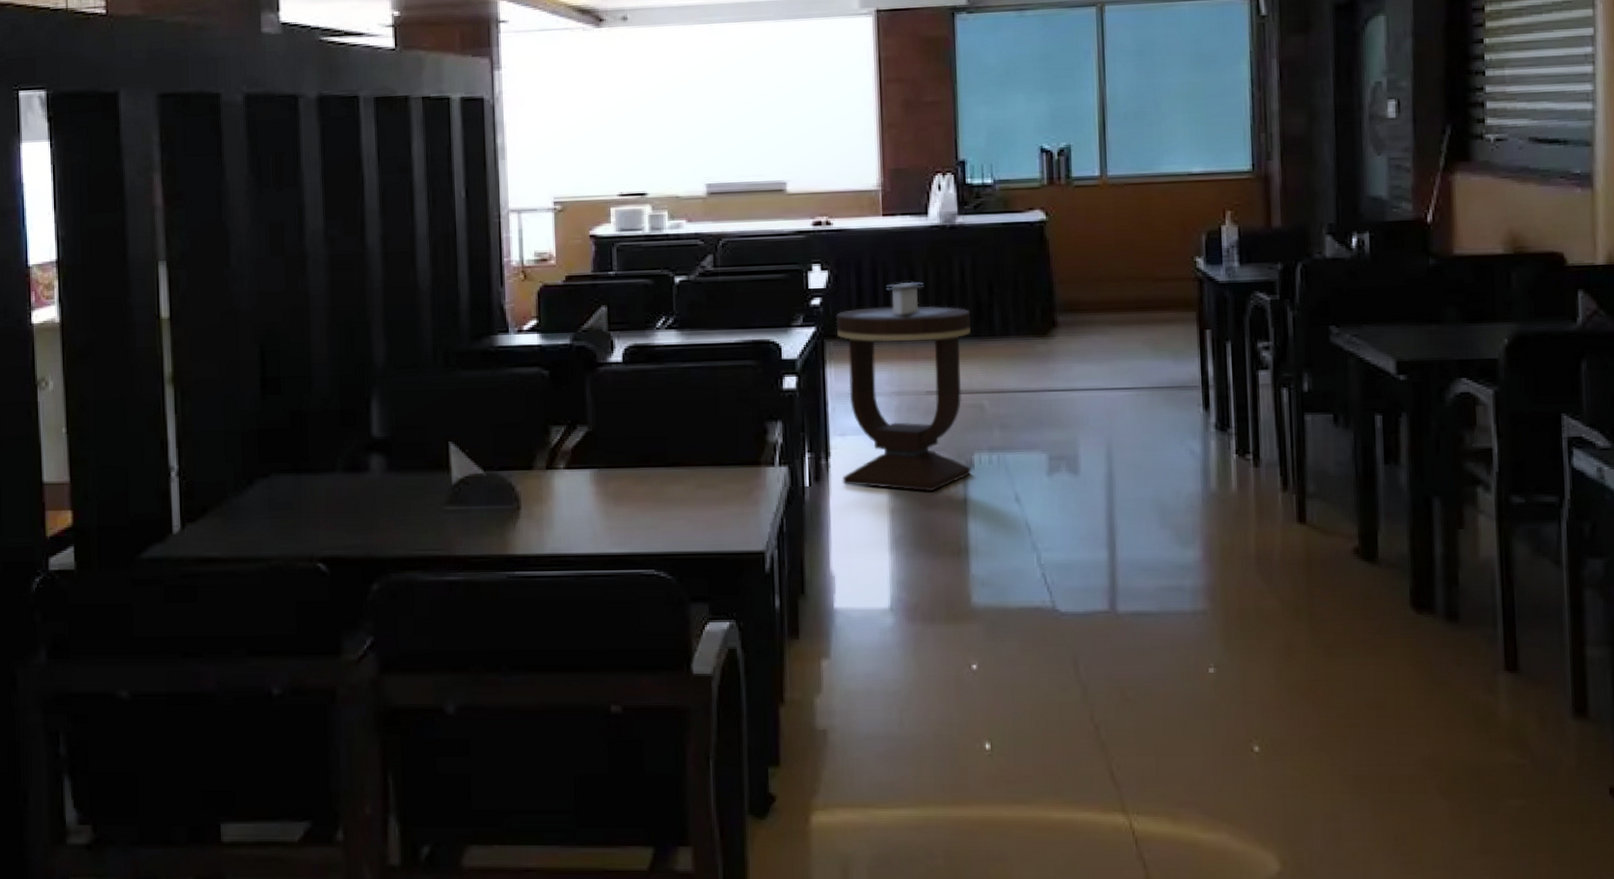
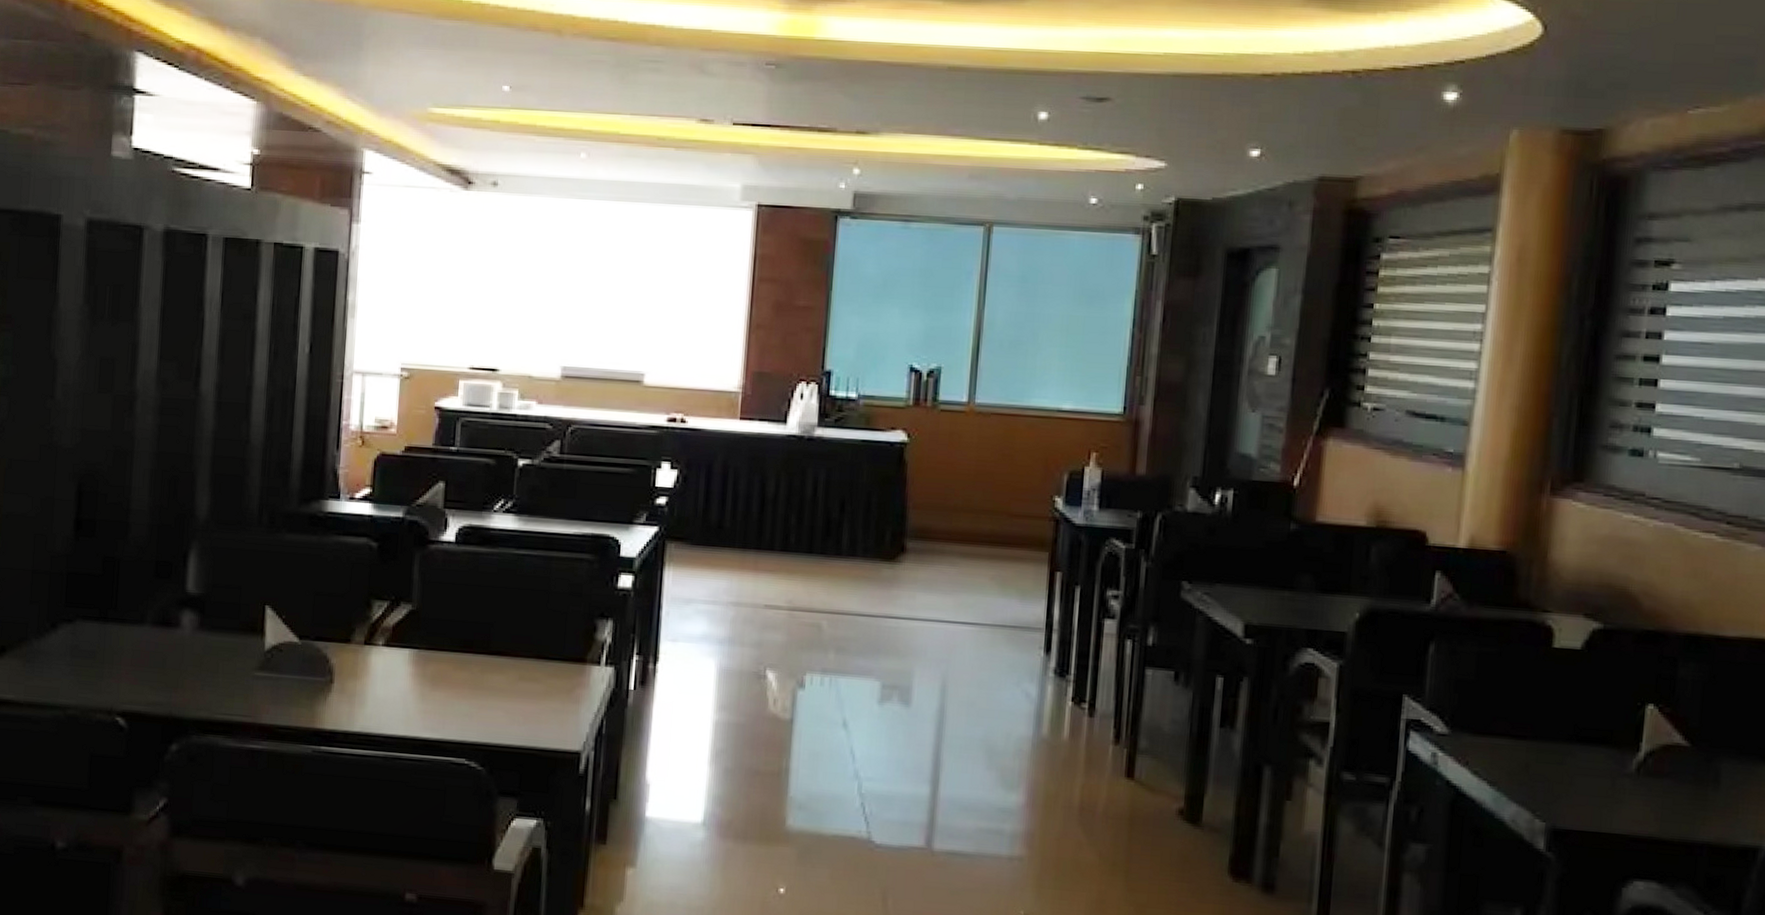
side table: present [835,305,971,491] -> none [668,513,818,708]
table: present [853,281,956,318] -> none [698,490,805,528]

